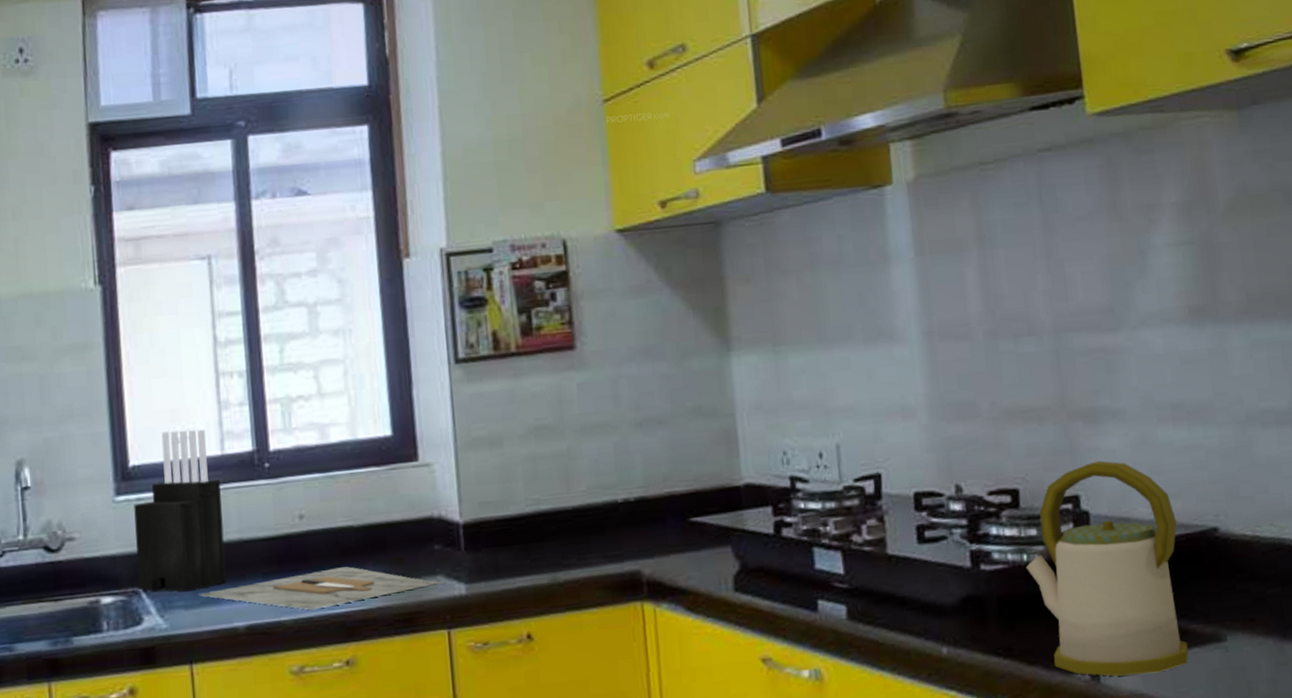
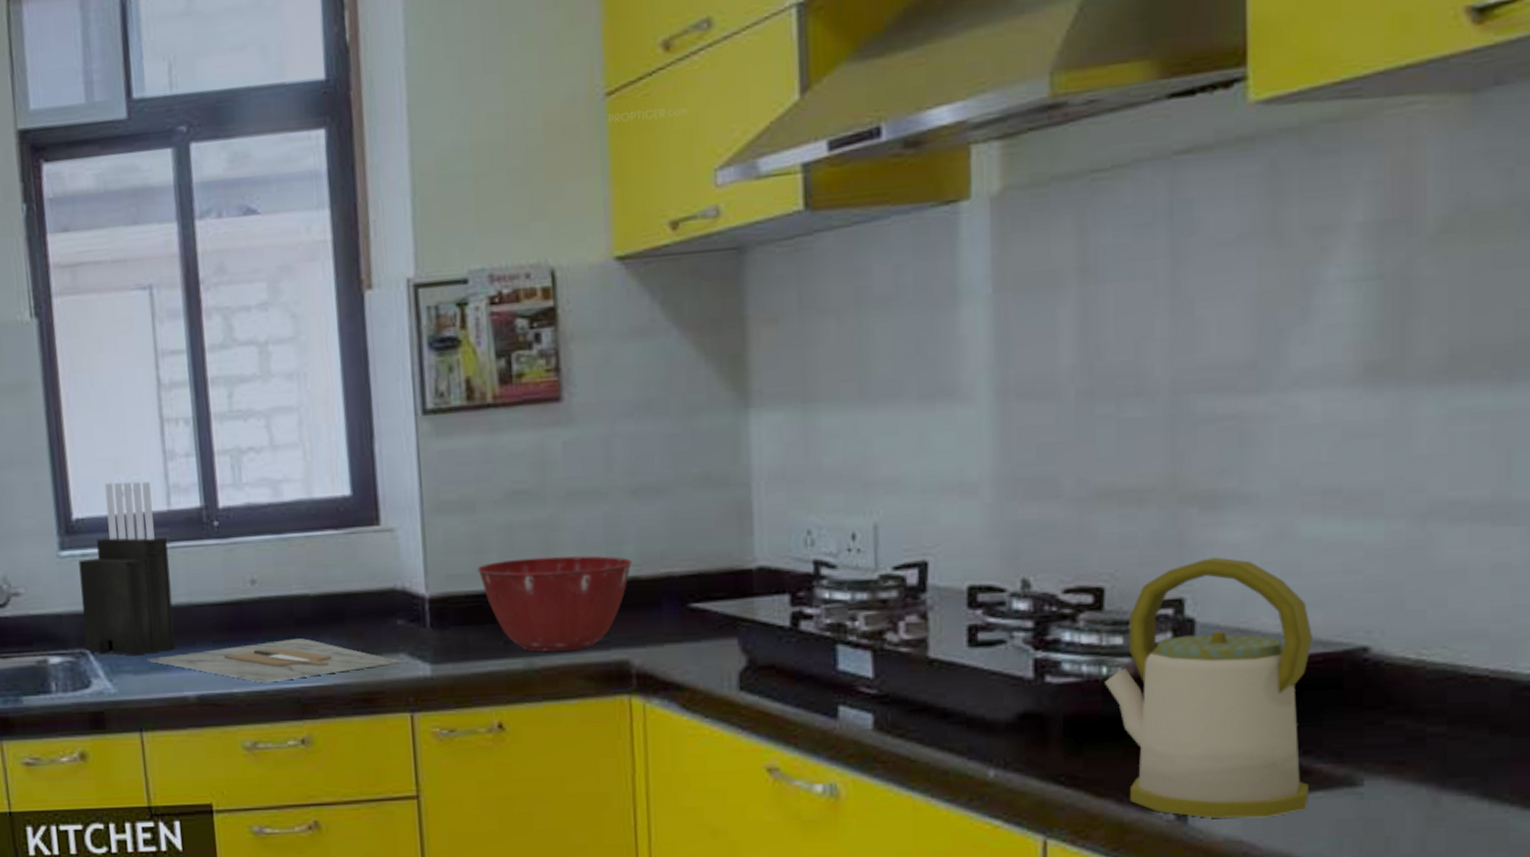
mixing bowl: none [505,480,640,567] -> present [476,555,633,652]

